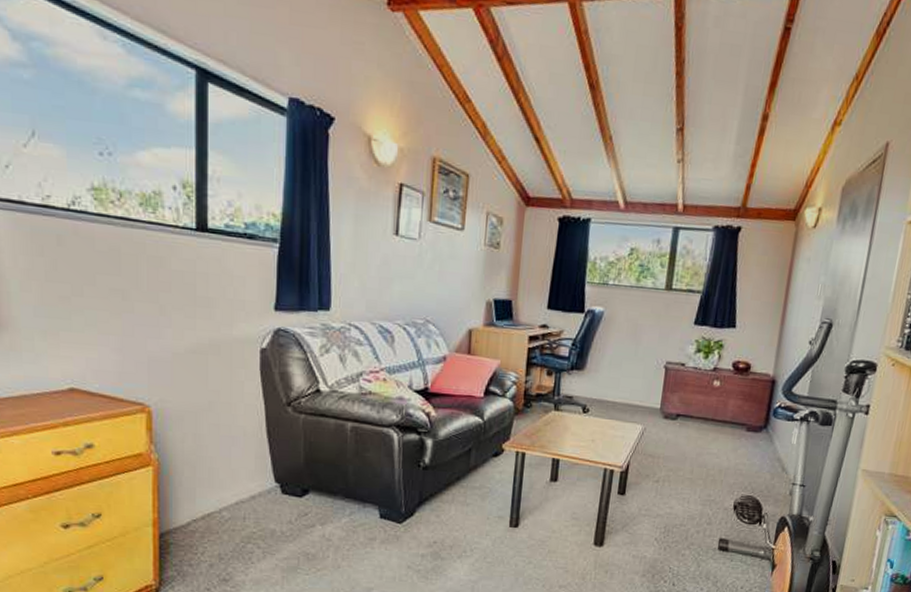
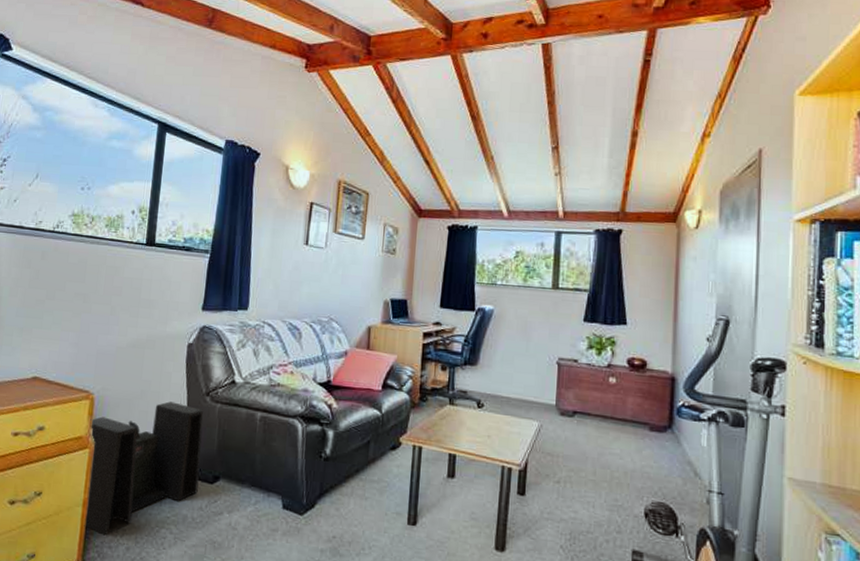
speaker: none [150,413,286,554] -> present [84,401,204,536]

